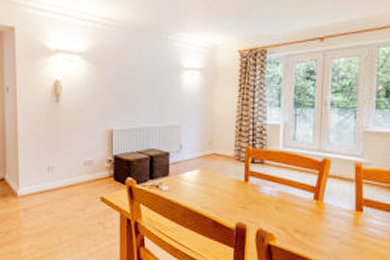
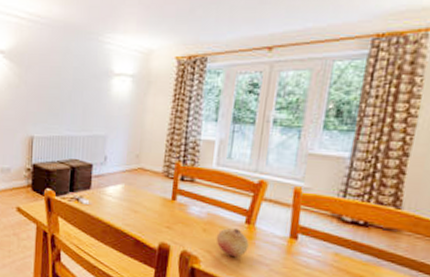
fruit: none [288,204,319,233] -> present [216,227,249,258]

